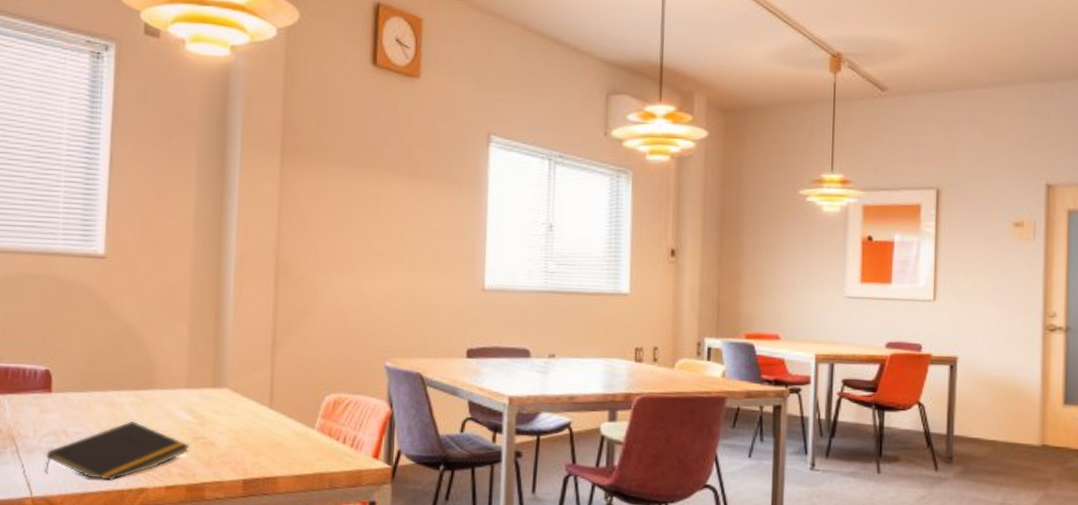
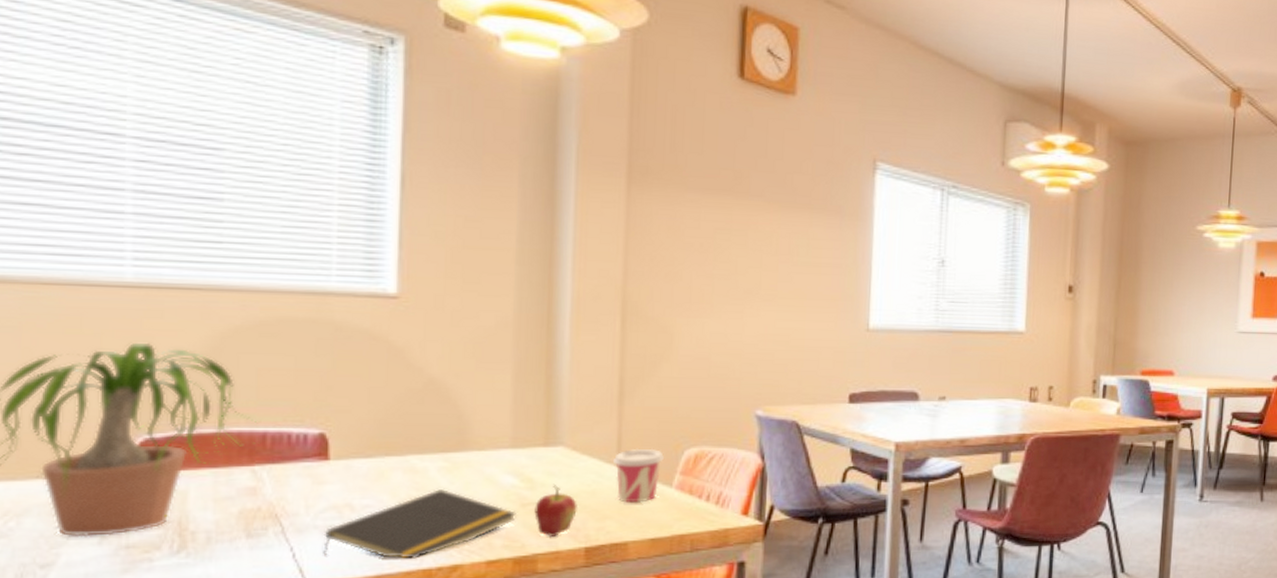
fruit: none [203,421,238,469] -> present [534,484,579,538]
cup: none [266,392,309,442] -> present [612,448,665,503]

